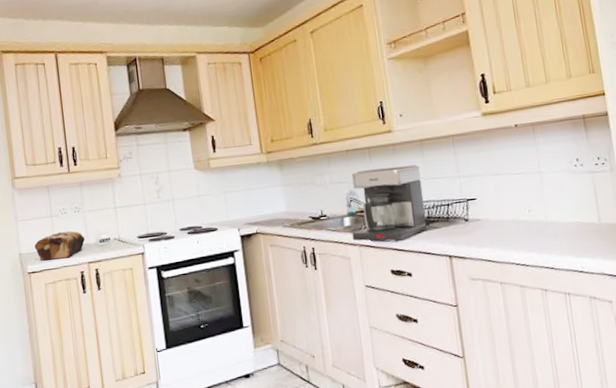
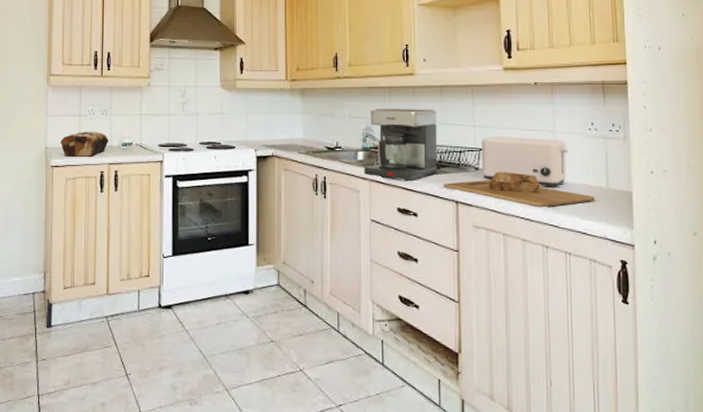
cutting board: none [434,218,589,252] -> present [443,172,595,208]
toaster: none [468,180,558,230] -> present [481,137,569,188]

